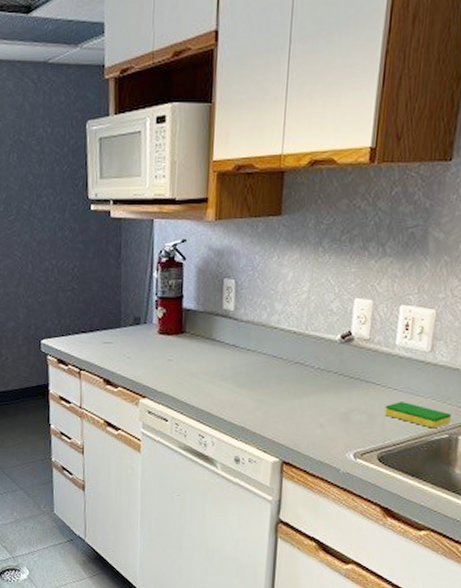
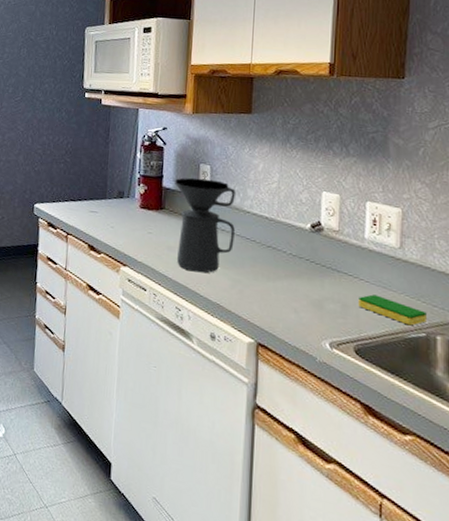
coffee maker: none [196,295,262,397] -> present [175,178,236,273]

